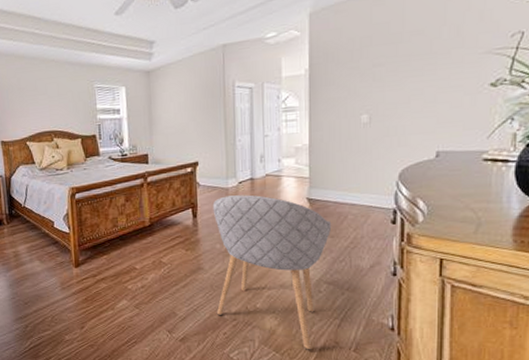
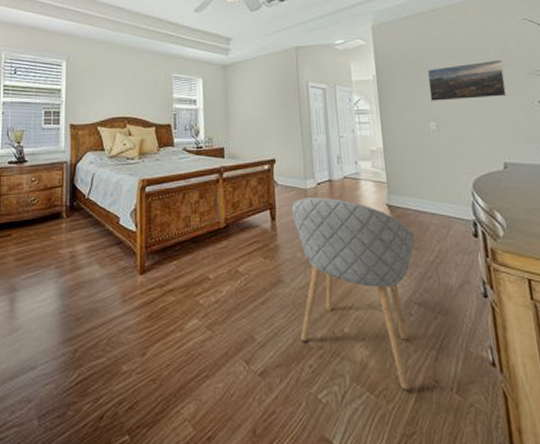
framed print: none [366,39,456,92] -> present [427,59,507,101]

